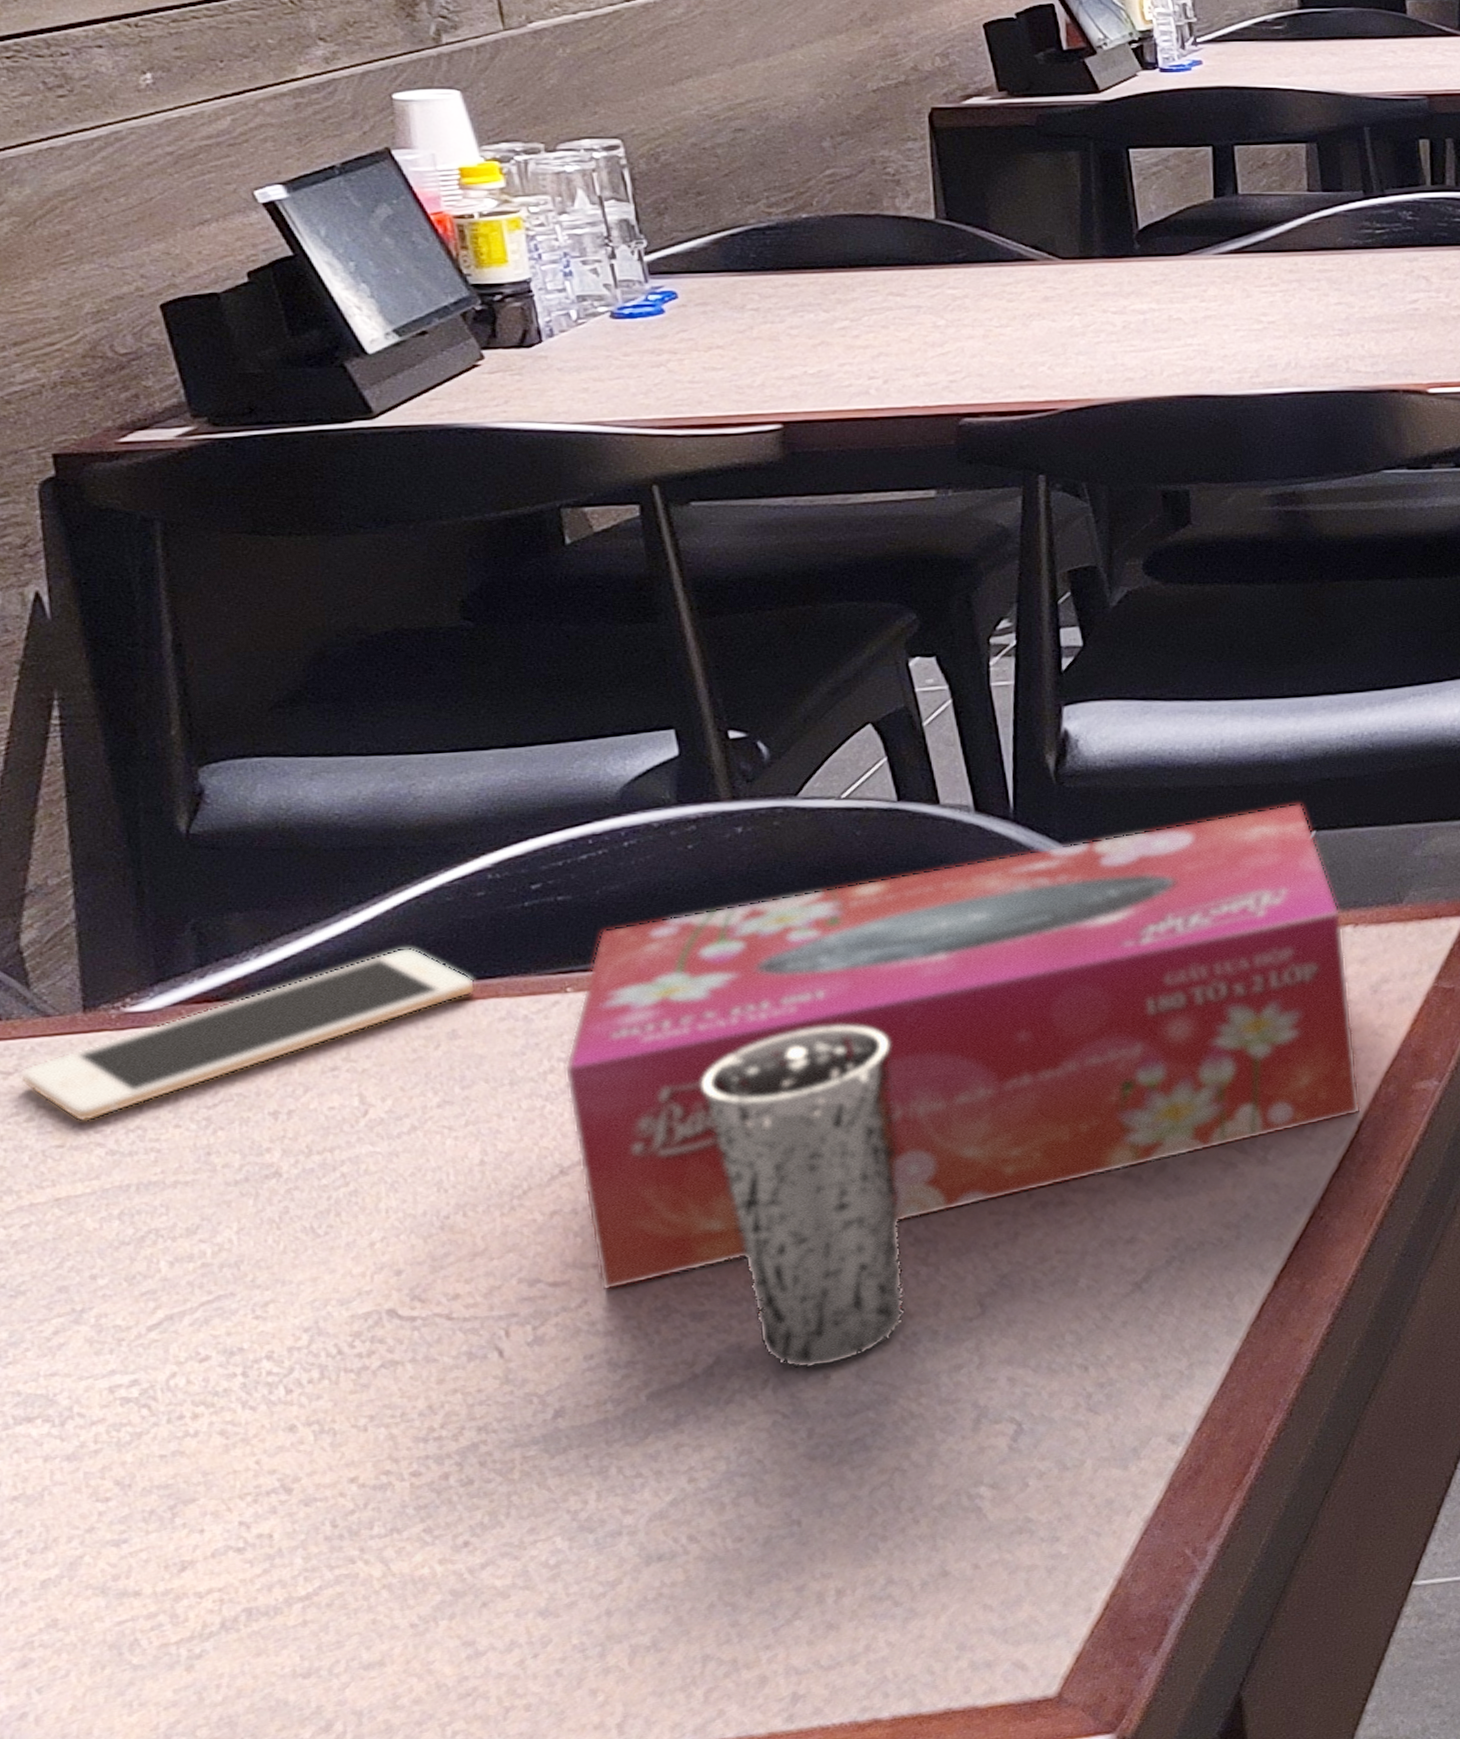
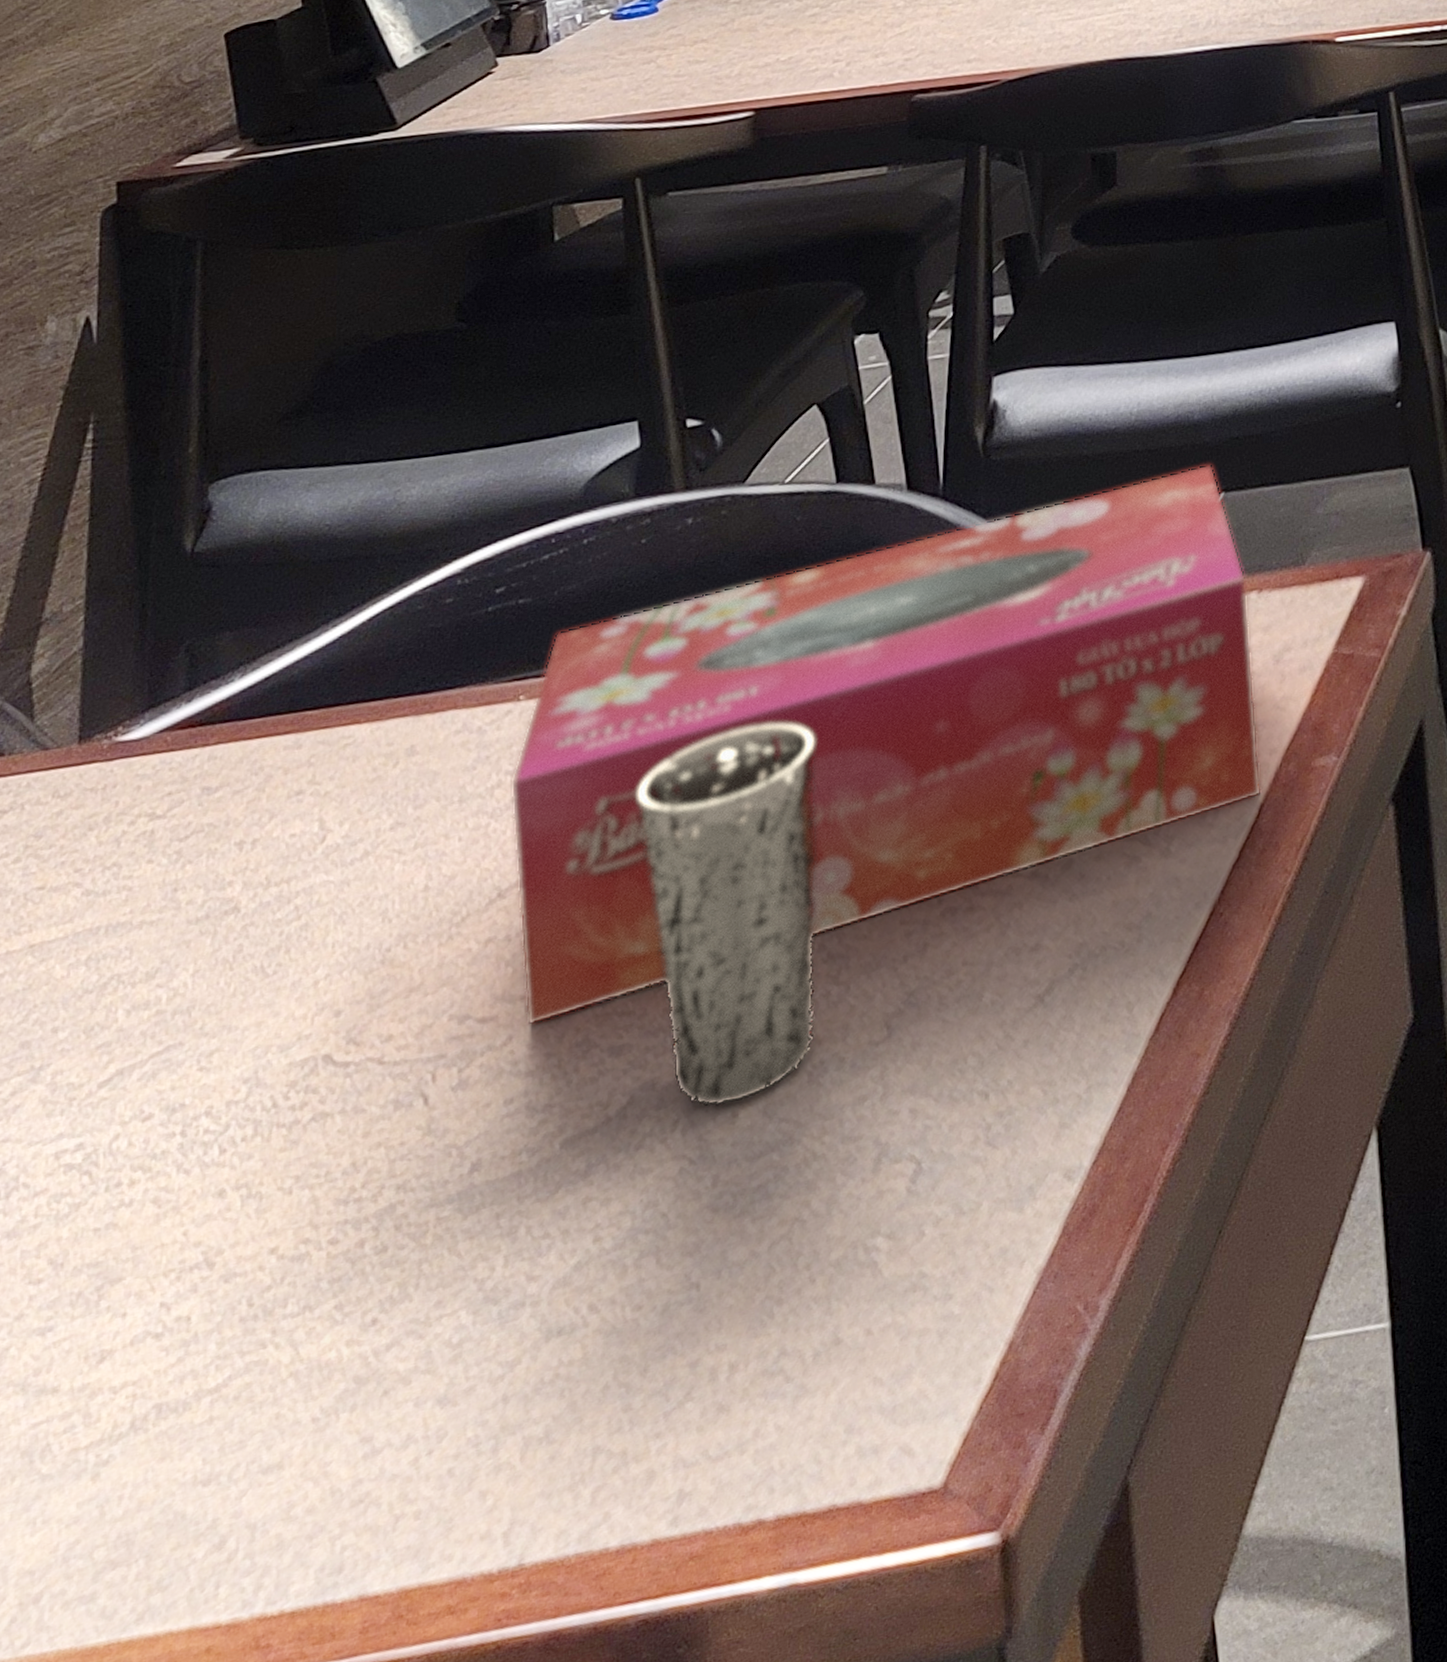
cell phone: present [19,947,476,1122] -> none [13,660,437,861]

